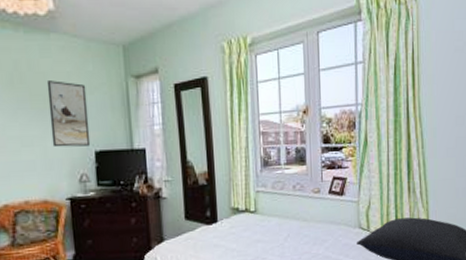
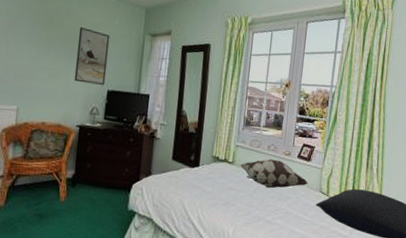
decorative pillow: none [263,199,345,234] -> present [239,159,308,189]

